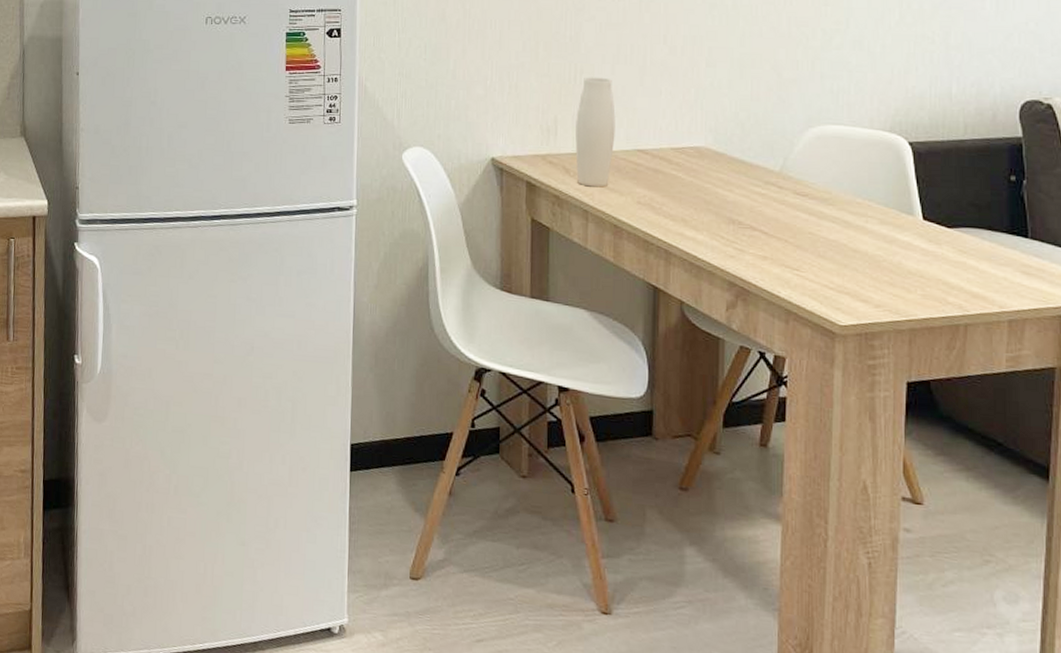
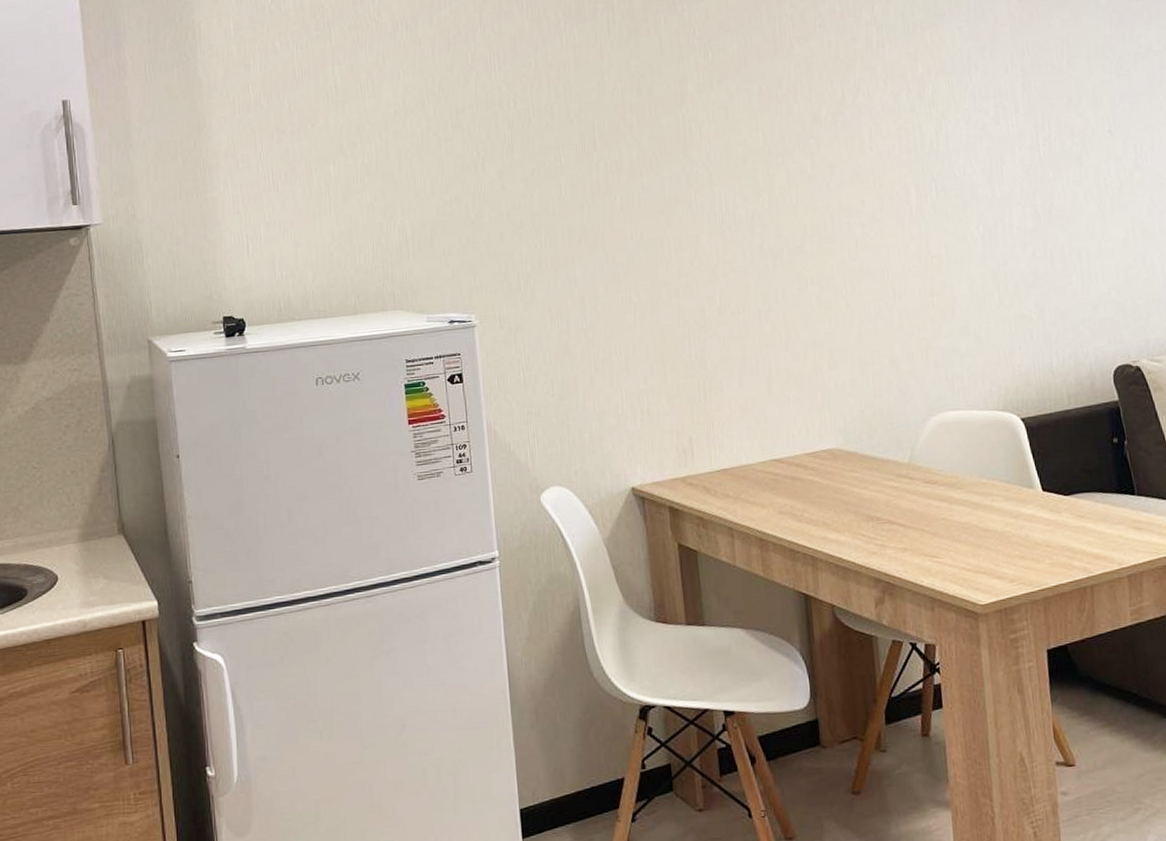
vase: present [575,77,616,188] -> none [710,391,751,504]

